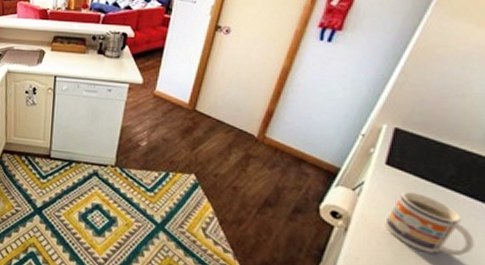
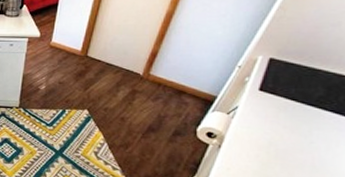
mug: present [385,191,474,257] -> none [255,112,336,163]

